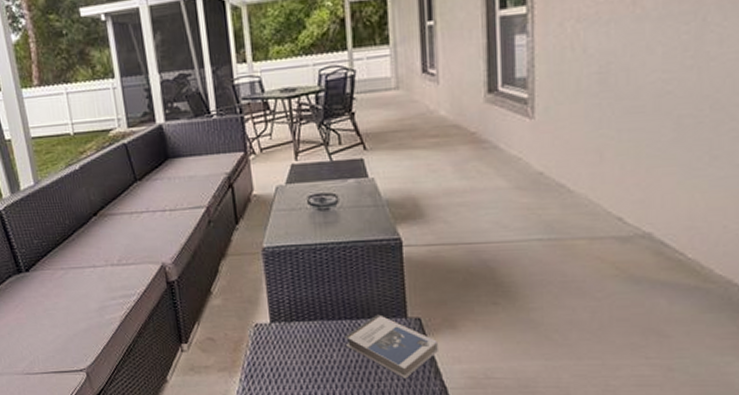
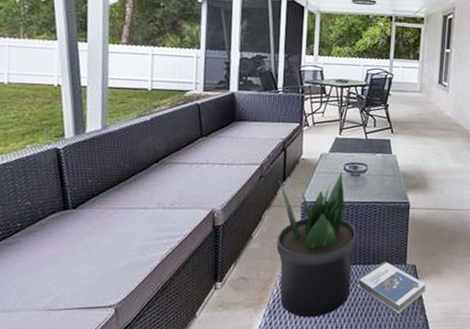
planter: none [230,208,339,383] -> present [276,172,357,318]

